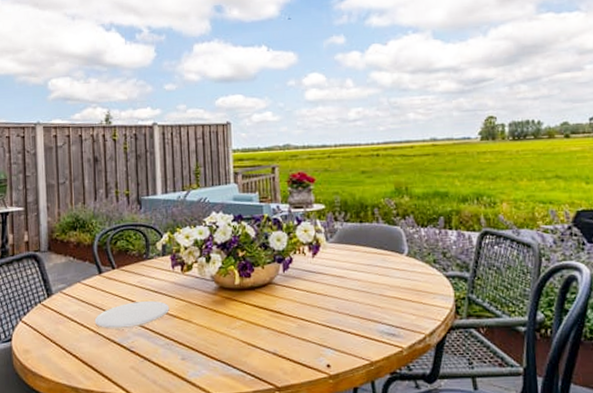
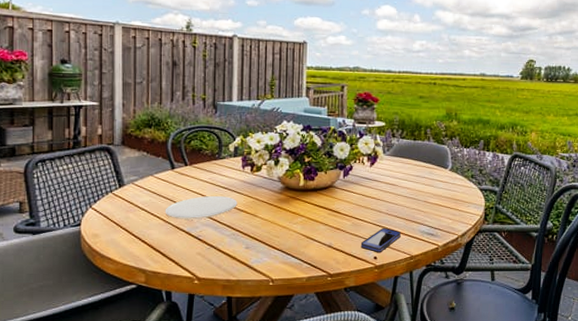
mobile phone: none [309,328,356,359] -> present [360,227,401,252]

